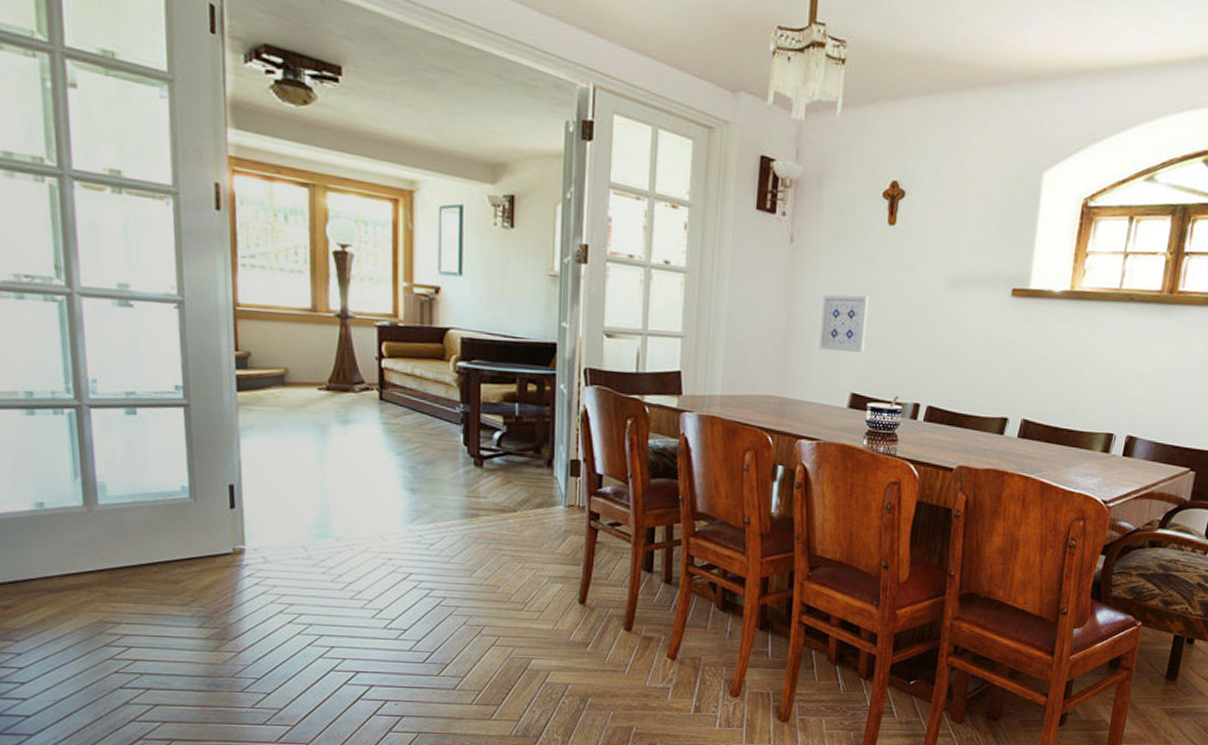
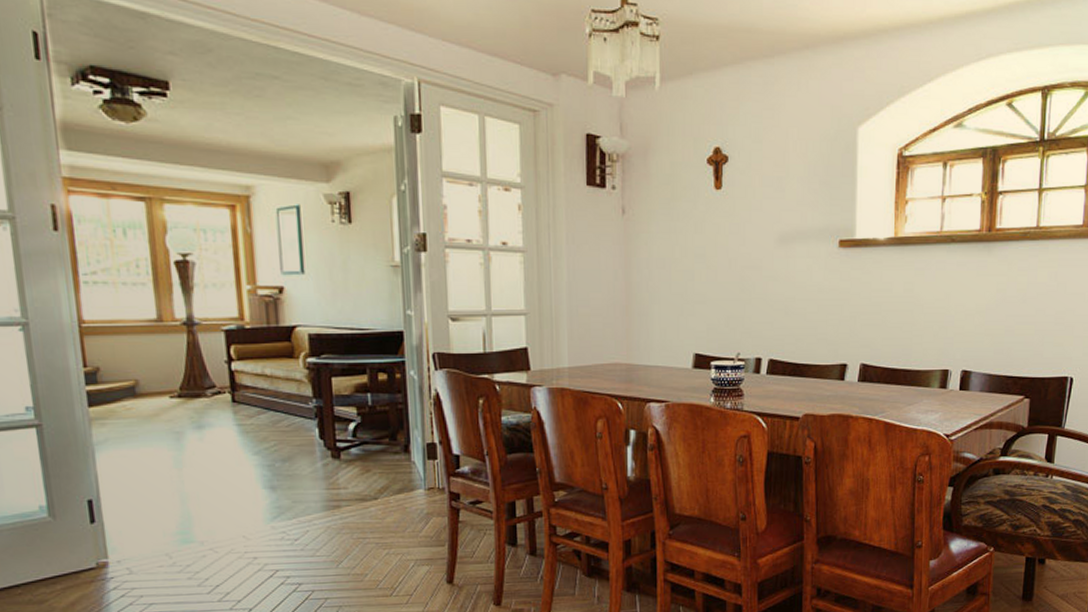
wall art: present [819,294,869,354] -> none [658,259,703,315]

